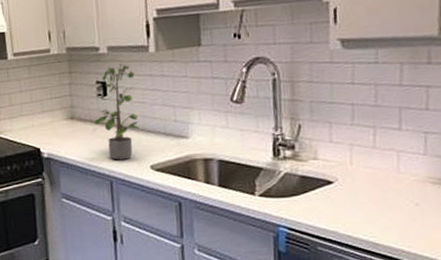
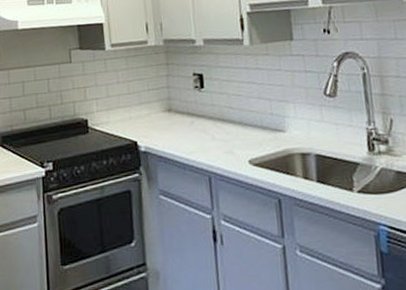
potted plant: present [94,63,140,160] -> none [191,55,237,155]

